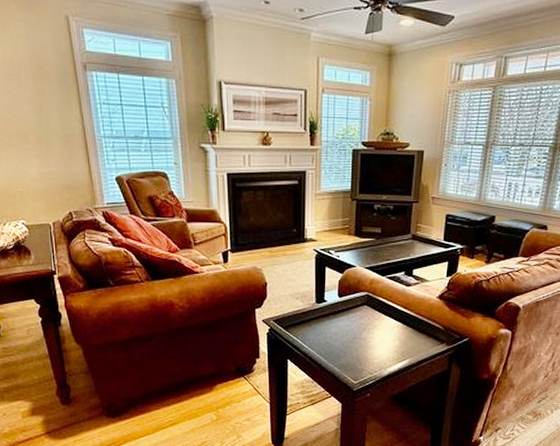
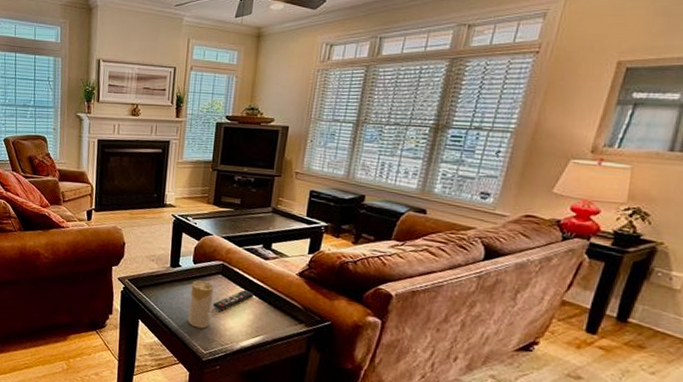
candle: none [337,314,360,360] -> present [188,280,214,329]
remote control: none [360,318,399,340] -> present [212,290,255,311]

